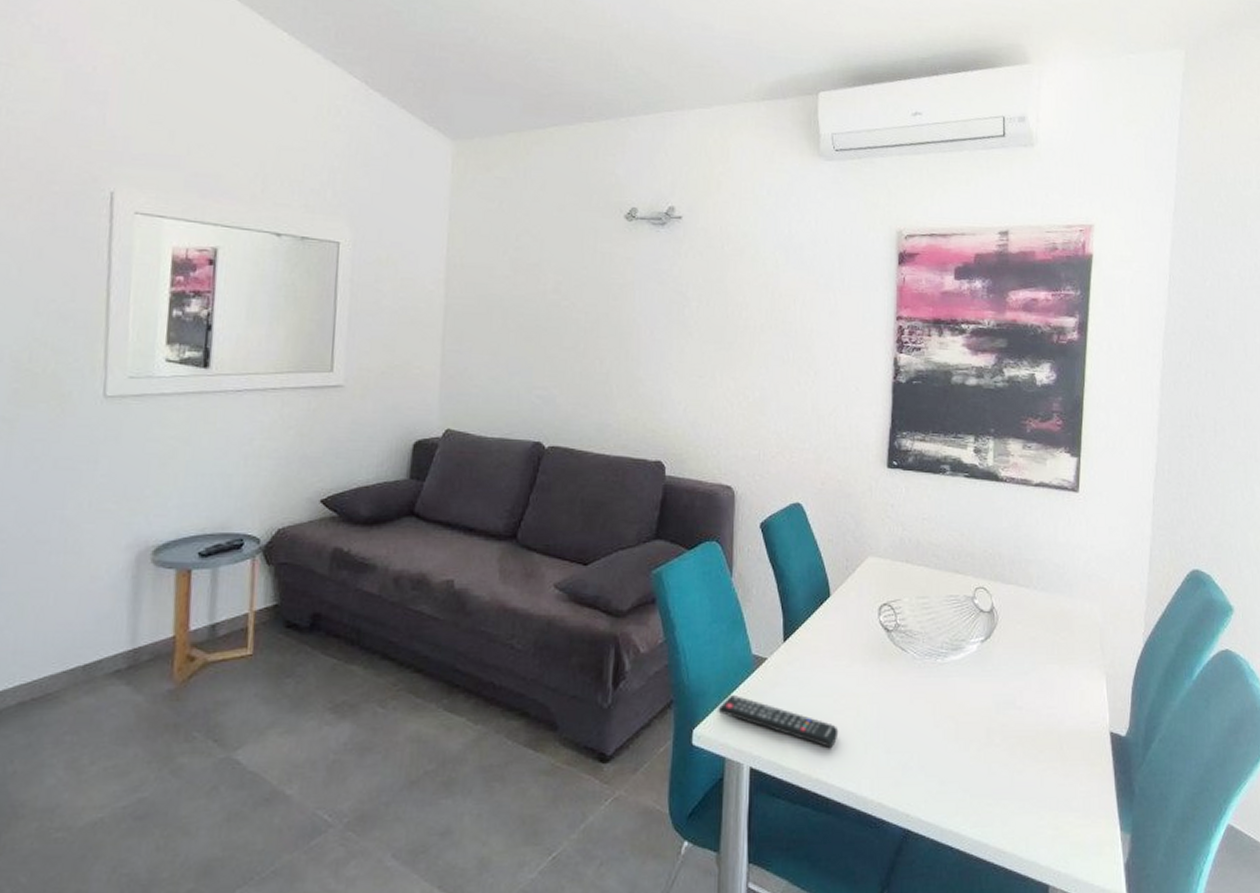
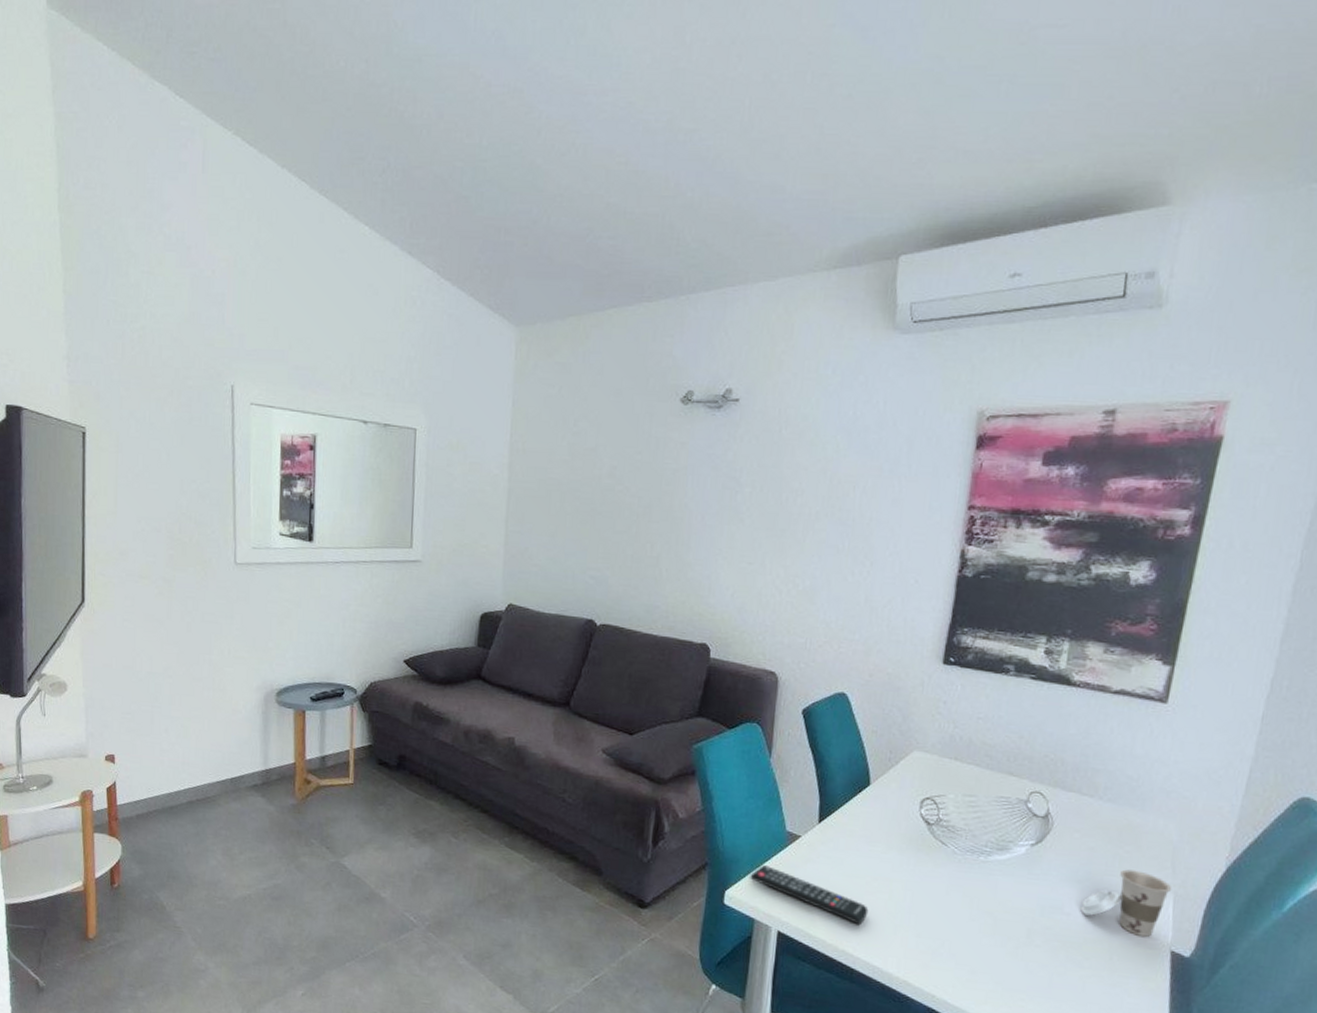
cup: none [1030,656,1104,721] -> present [1080,869,1172,937]

